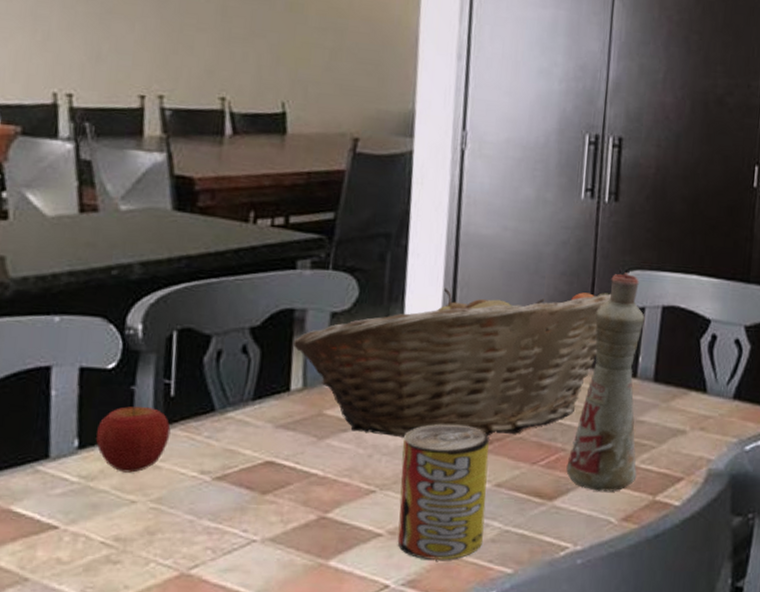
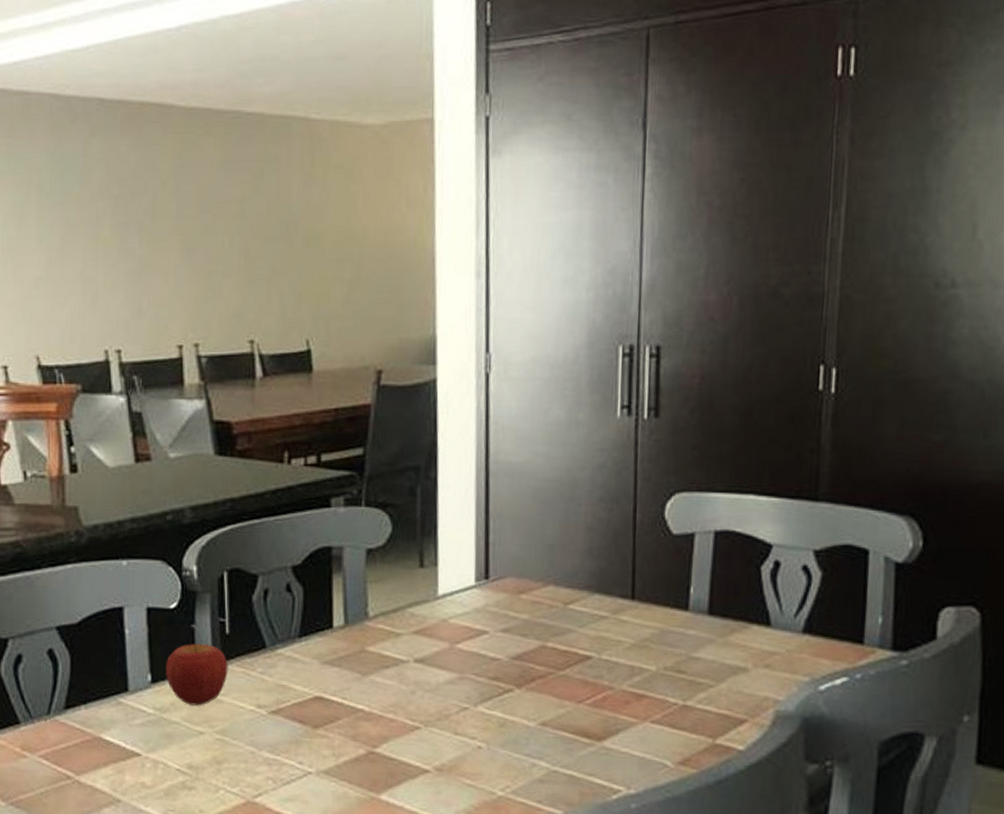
fruit basket: present [292,287,612,438] -> none [332,518,657,674]
beverage can: present [397,423,489,560] -> none [444,660,532,798]
bottle: present [566,272,645,492] -> none [615,495,695,733]

